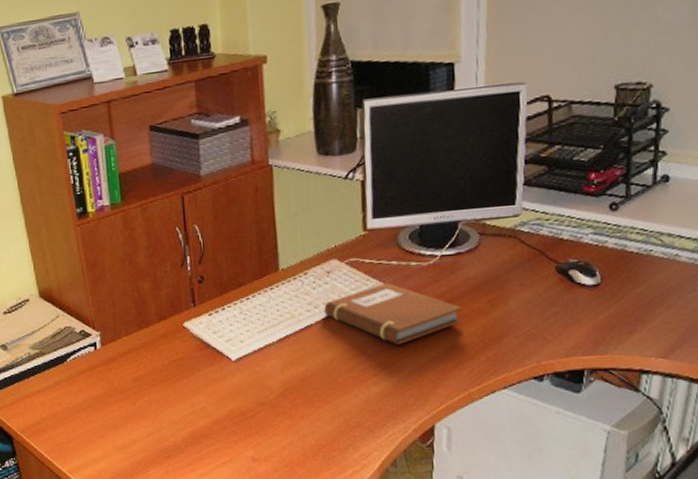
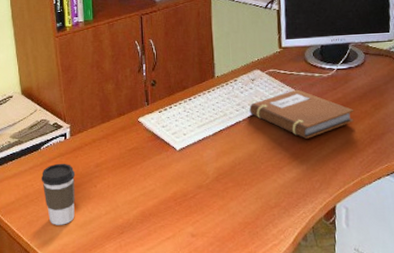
coffee cup: none [69,377,112,448] -> present [41,163,76,225]

